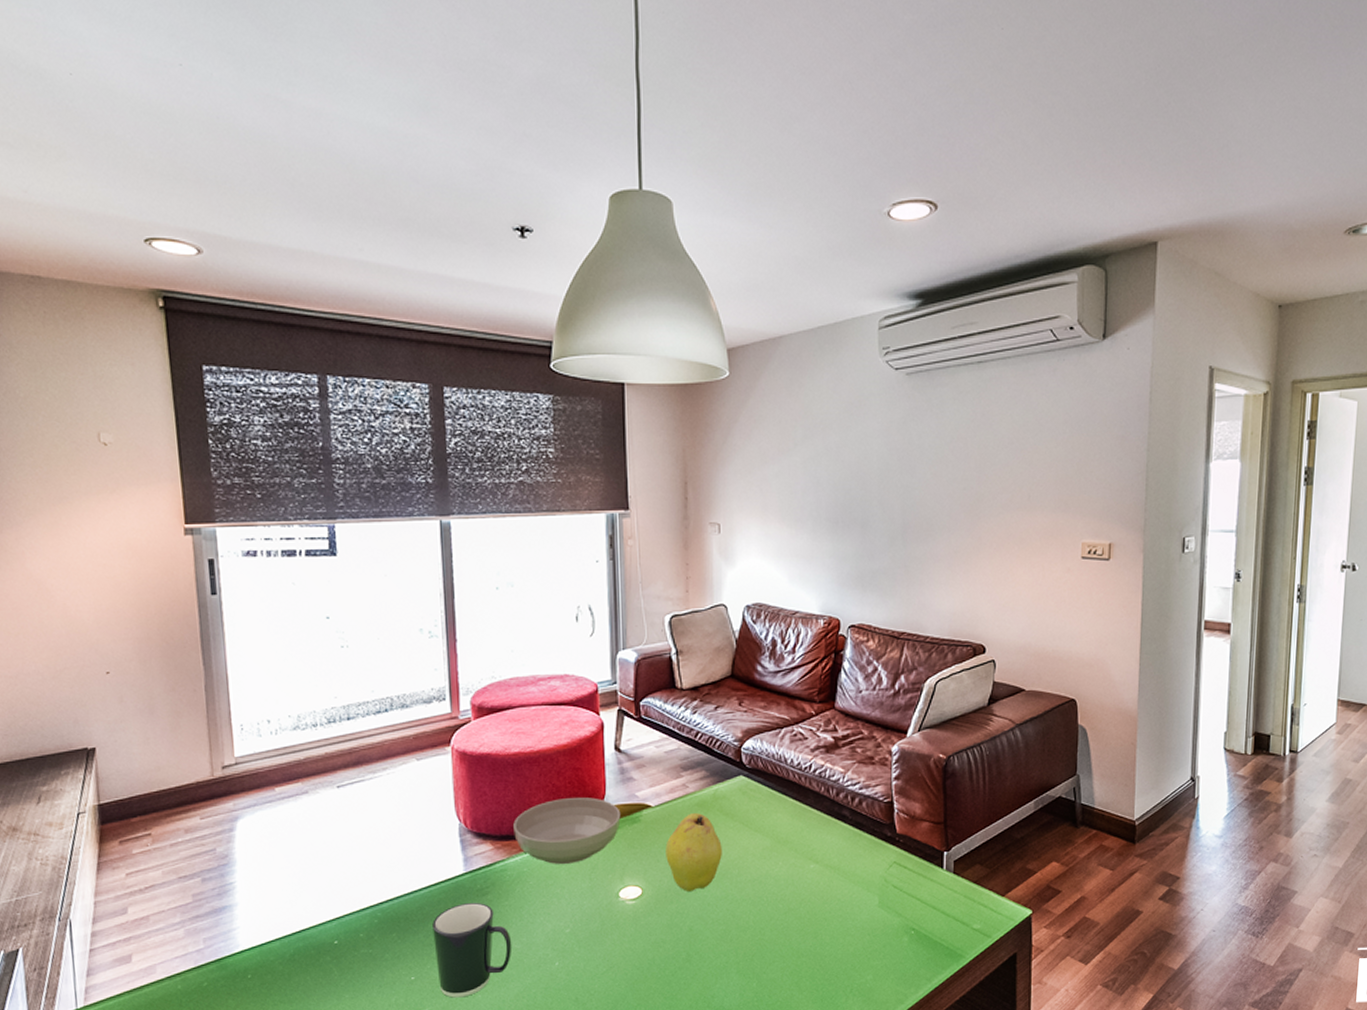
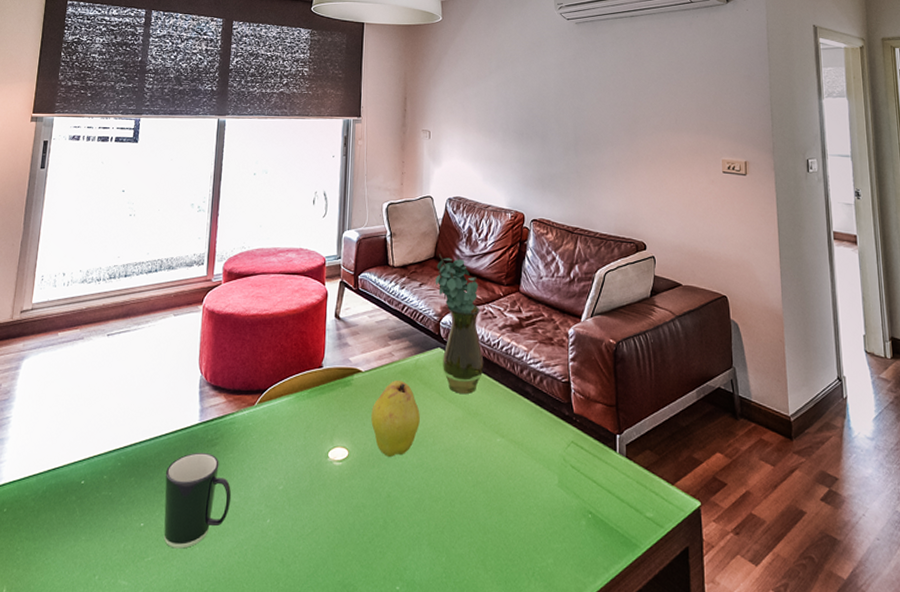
bowl: present [513,797,621,864] -> none [244,358,335,421]
vase: none [733,671,794,822] -> present [435,254,484,394]

